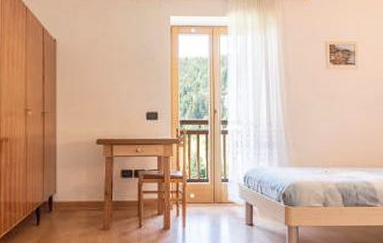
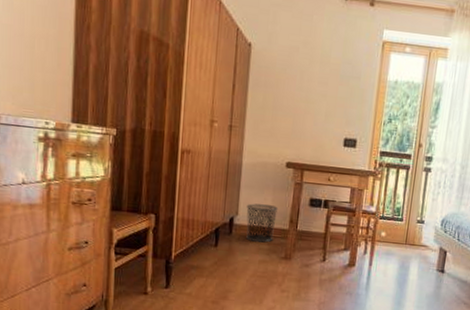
waste bin: none [63,180,93,218] -> present [246,203,279,243]

